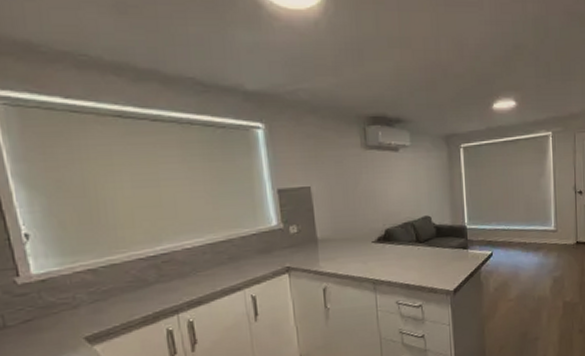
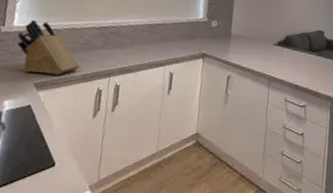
knife block: none [42,263,137,326] -> present [16,20,81,75]

